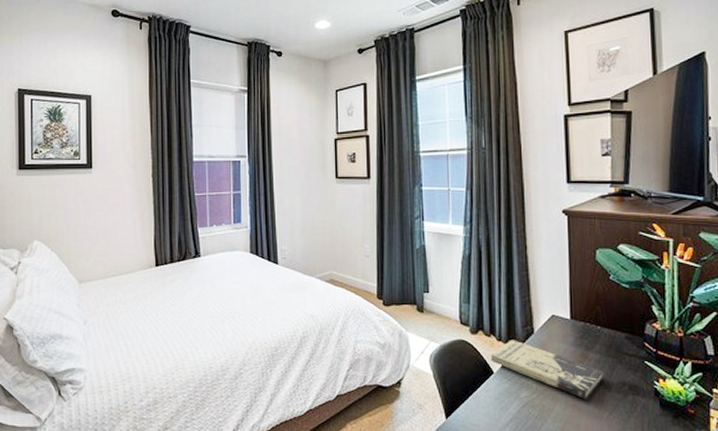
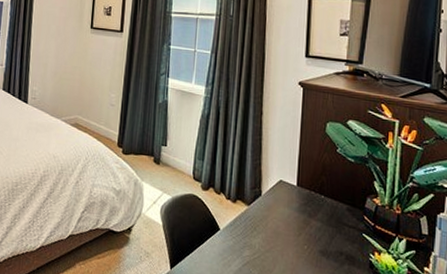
book: present [490,340,603,400] -> none [218,199,323,265]

